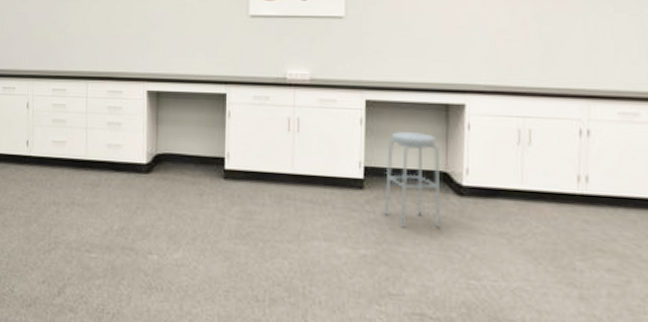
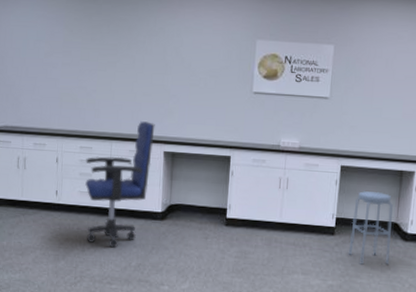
office chair: none [59,56,136,208] -> present [85,121,155,248]

